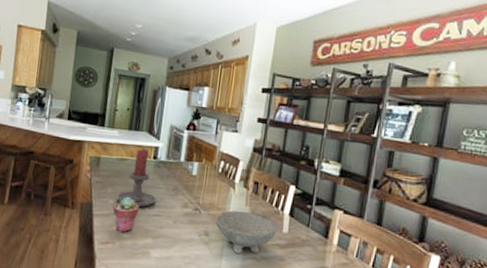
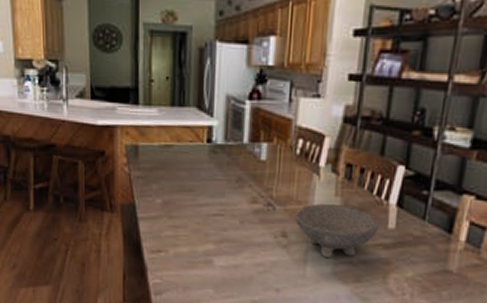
potted succulent: present [113,196,139,233] -> none [161,193,194,238]
candle holder: present [116,149,157,208] -> none [164,130,216,206]

